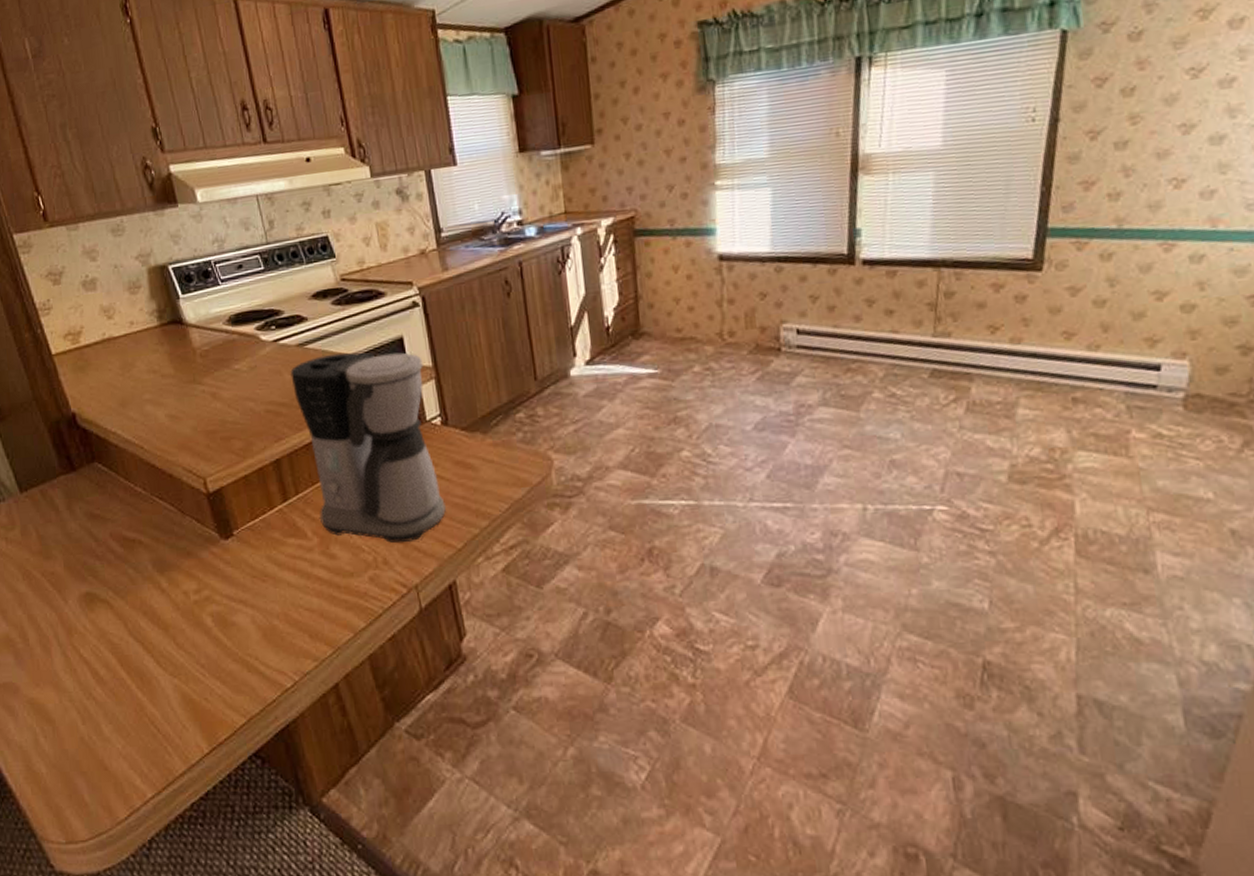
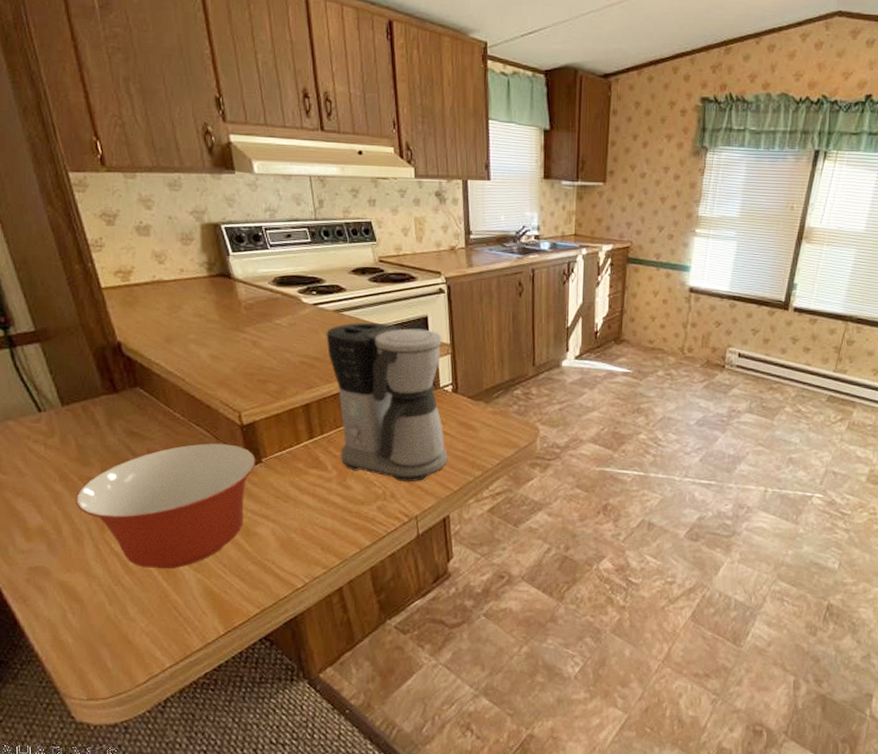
mixing bowl: none [40,517,227,676] -> present [75,443,256,569]

